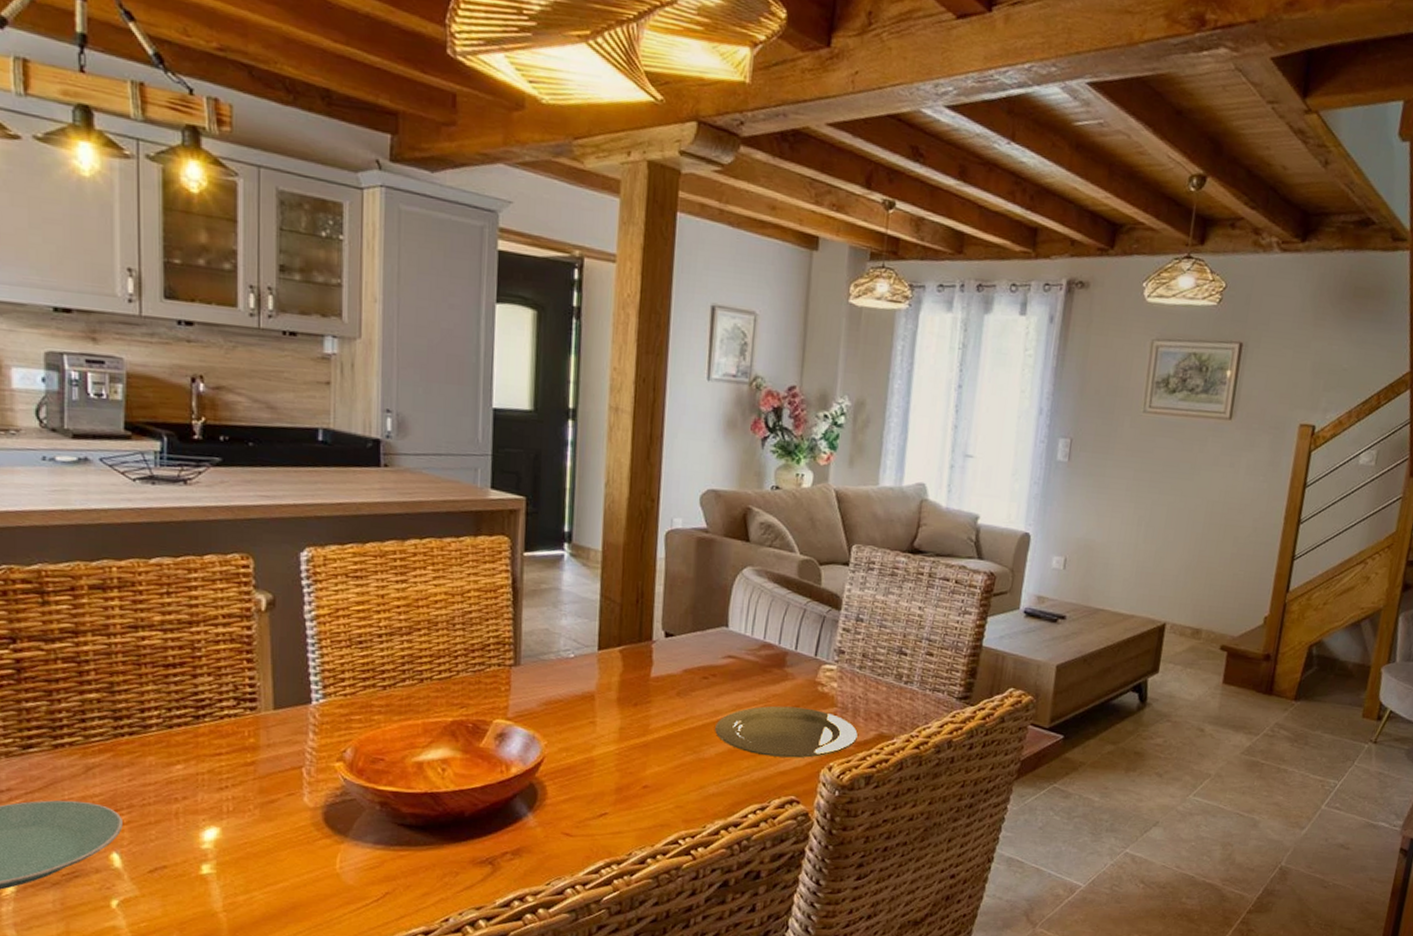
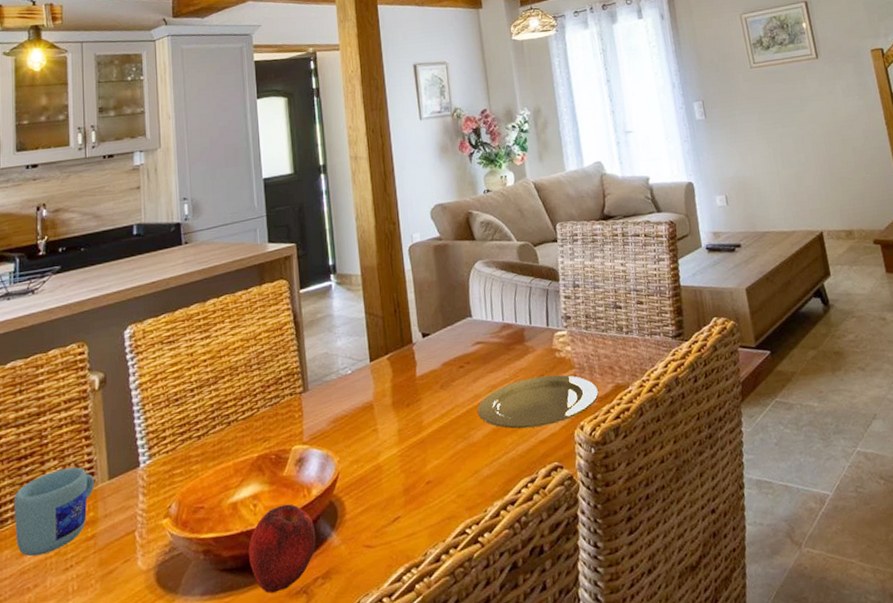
mug: none [159,687,256,770] -> present [14,467,94,557]
apple: none [431,775,510,857] -> present [248,504,316,594]

